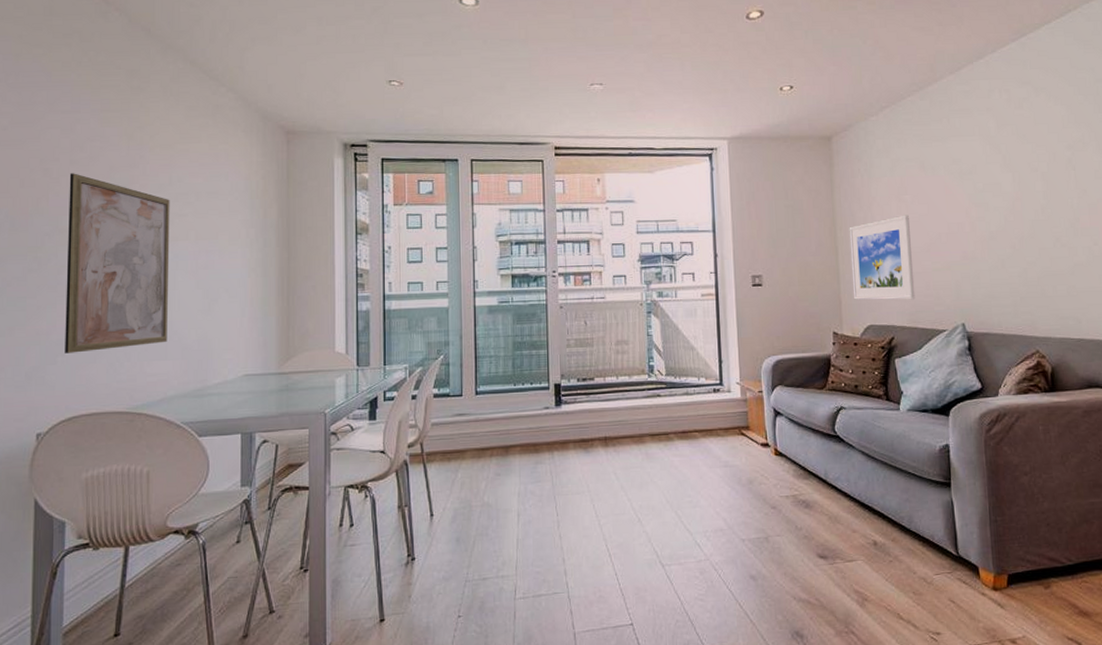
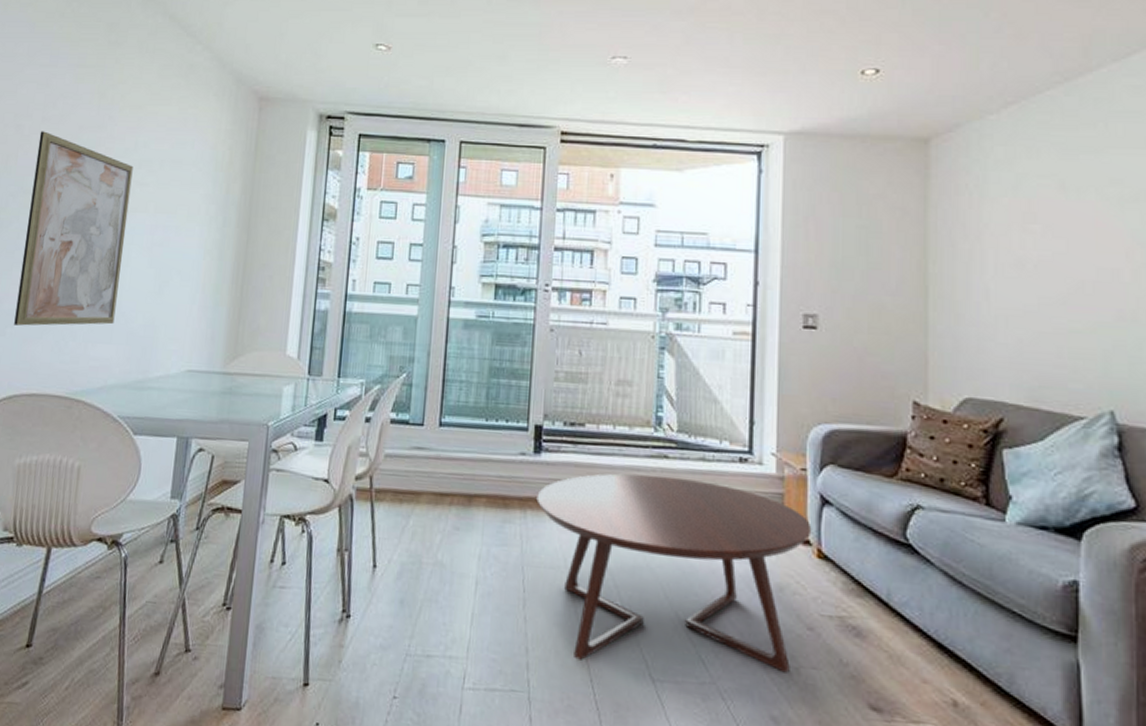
coffee table: none [561,410,770,561] -> present [536,473,812,673]
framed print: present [849,215,916,300] -> none [946,251,1040,370]

